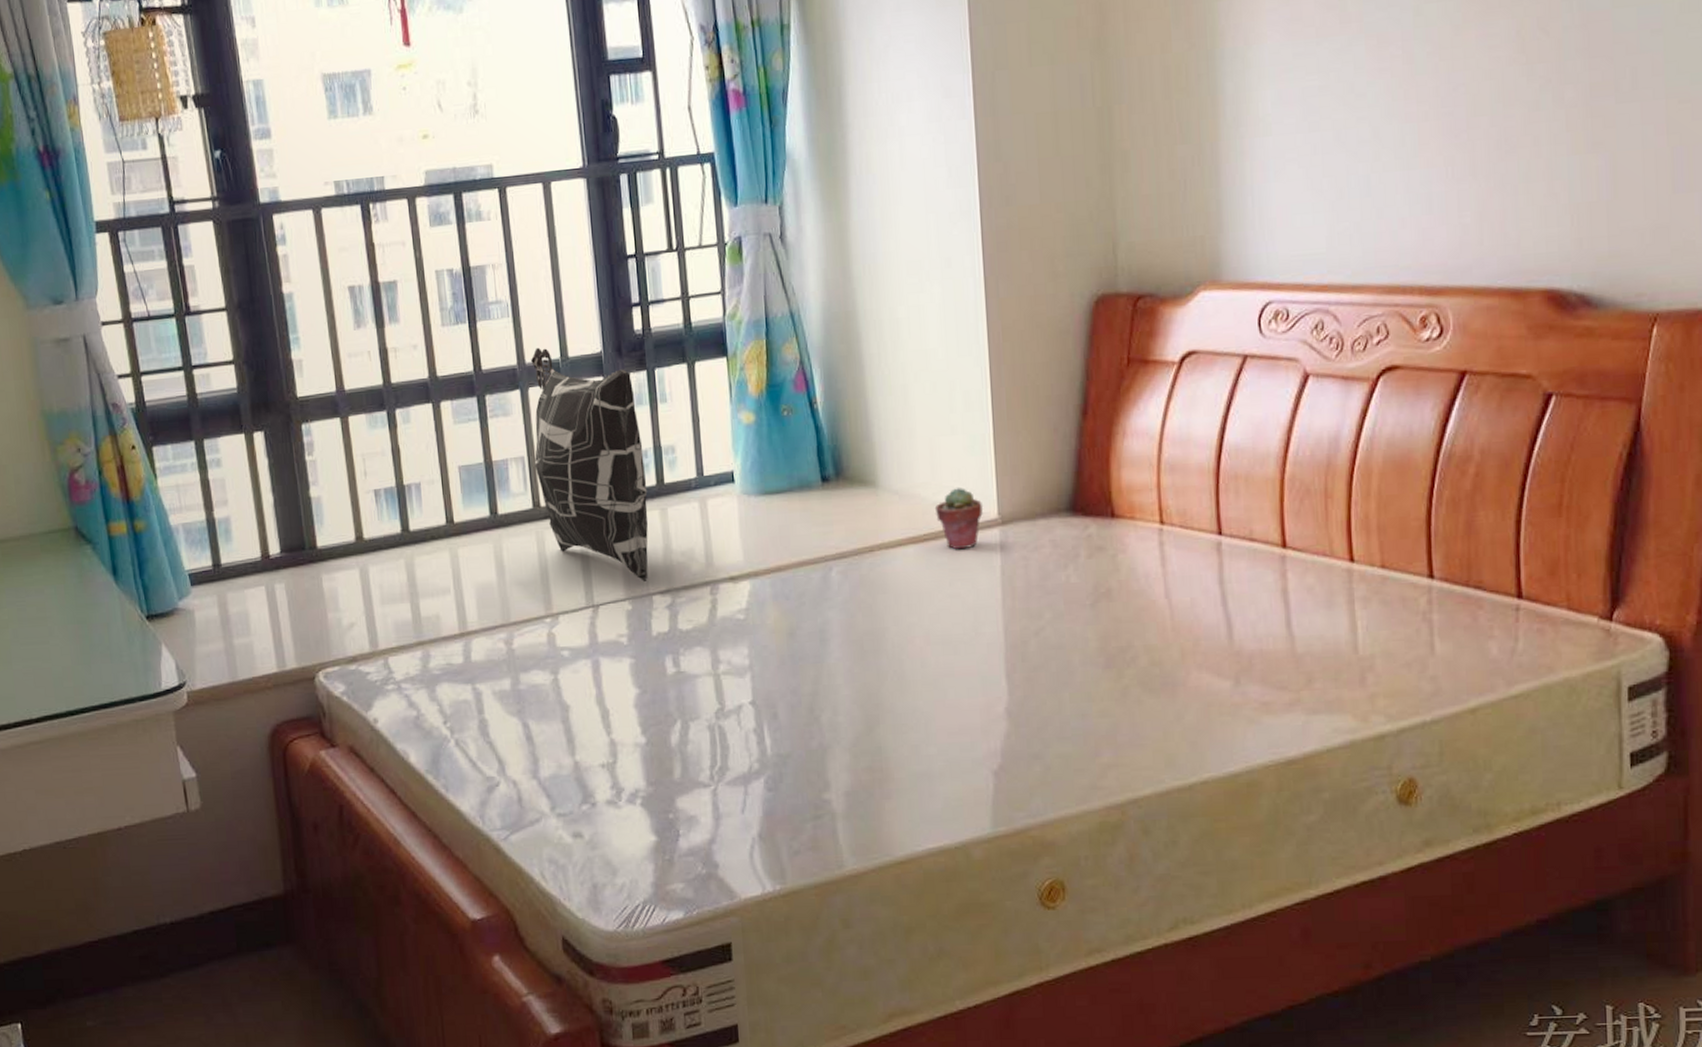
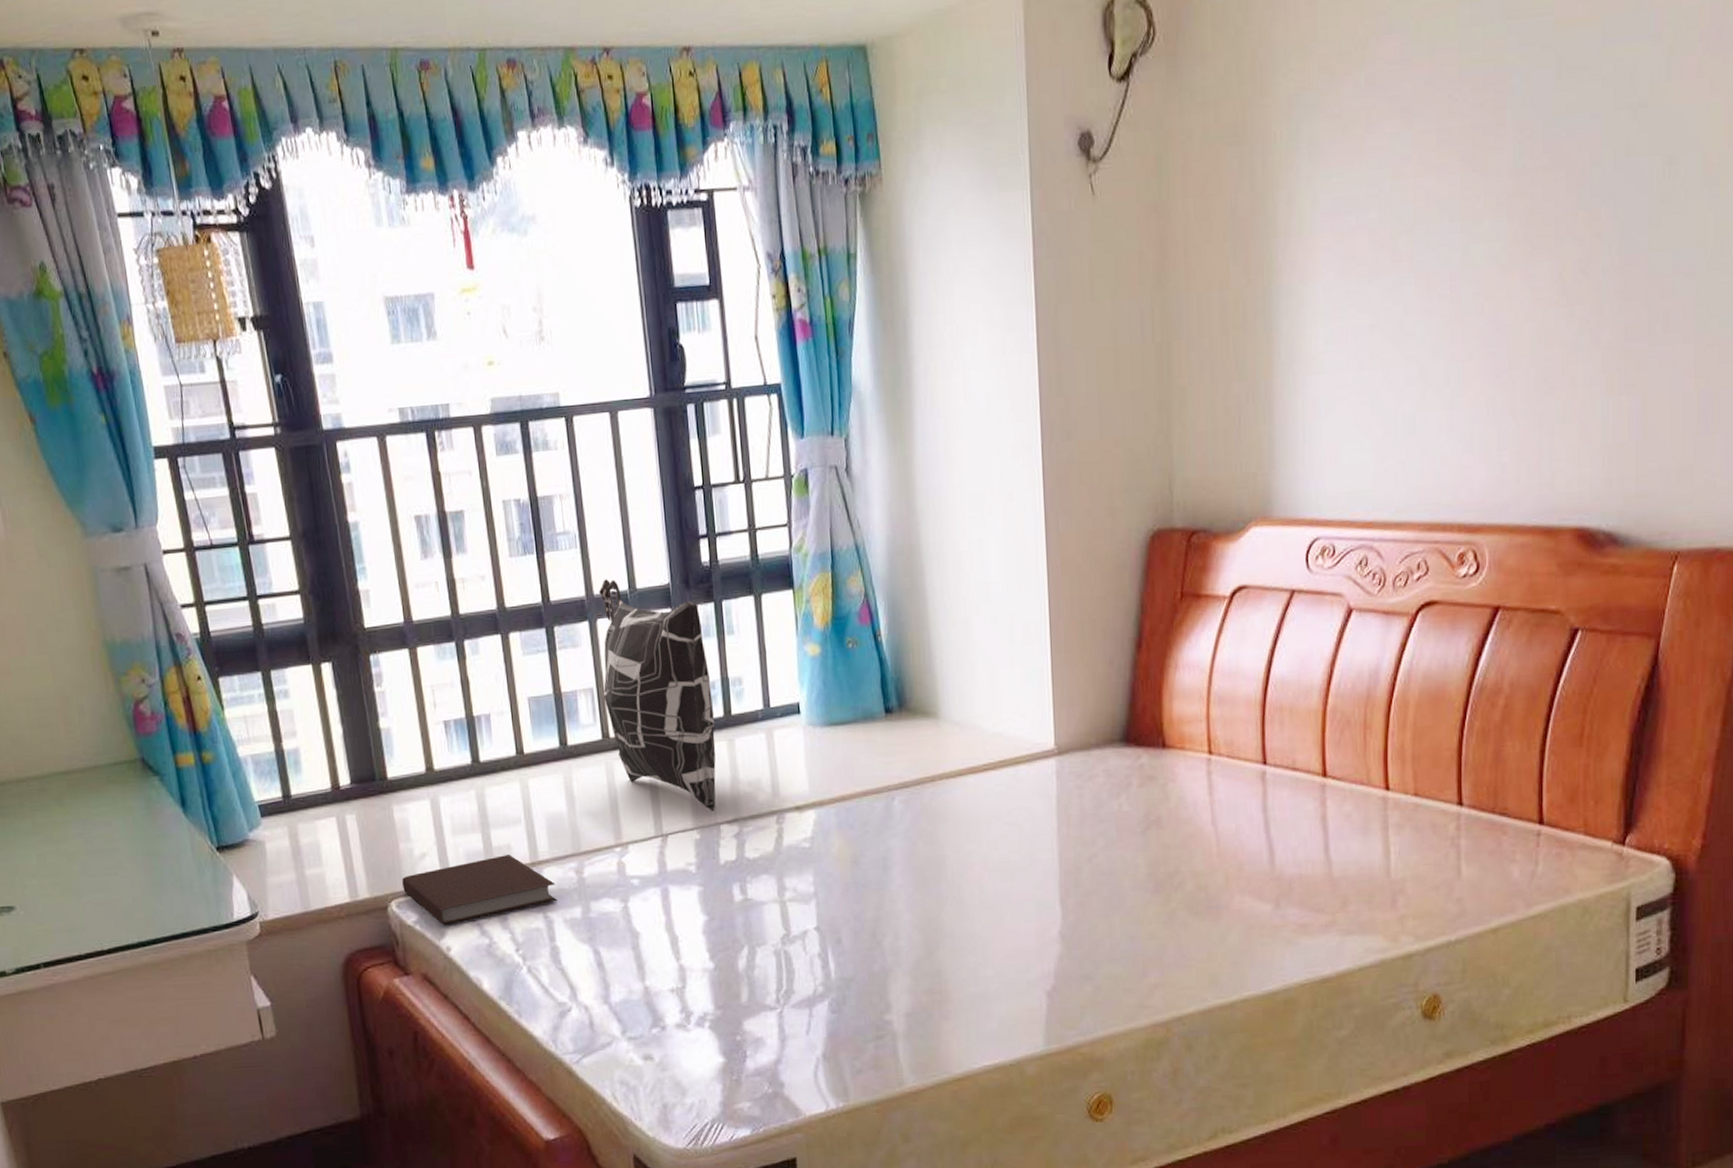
notebook: none [330,624,486,697] -> present [402,853,557,926]
potted succulent: present [934,488,984,549] -> none [994,719,1041,779]

